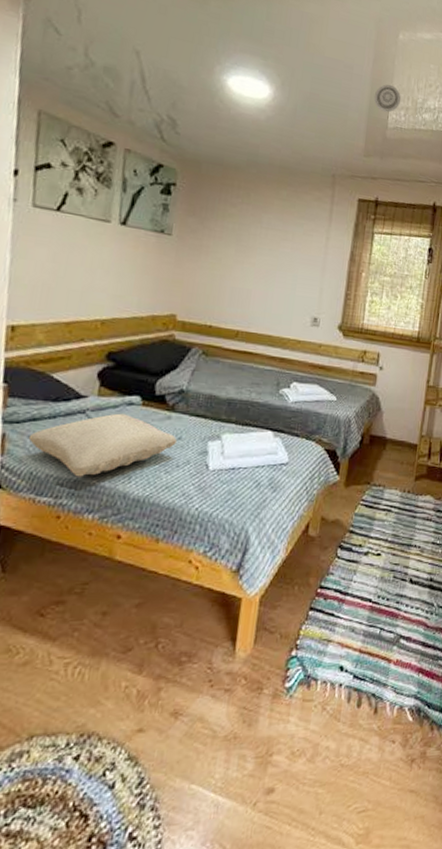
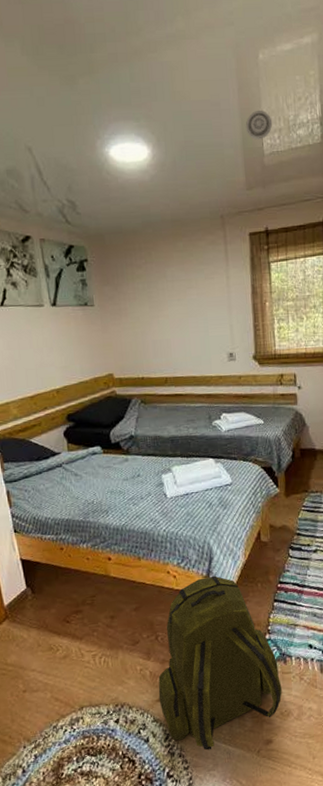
pillow: present [28,413,177,477] -> none [25,462,136,517]
backpack: none [140,571,300,802] -> present [158,575,282,751]

